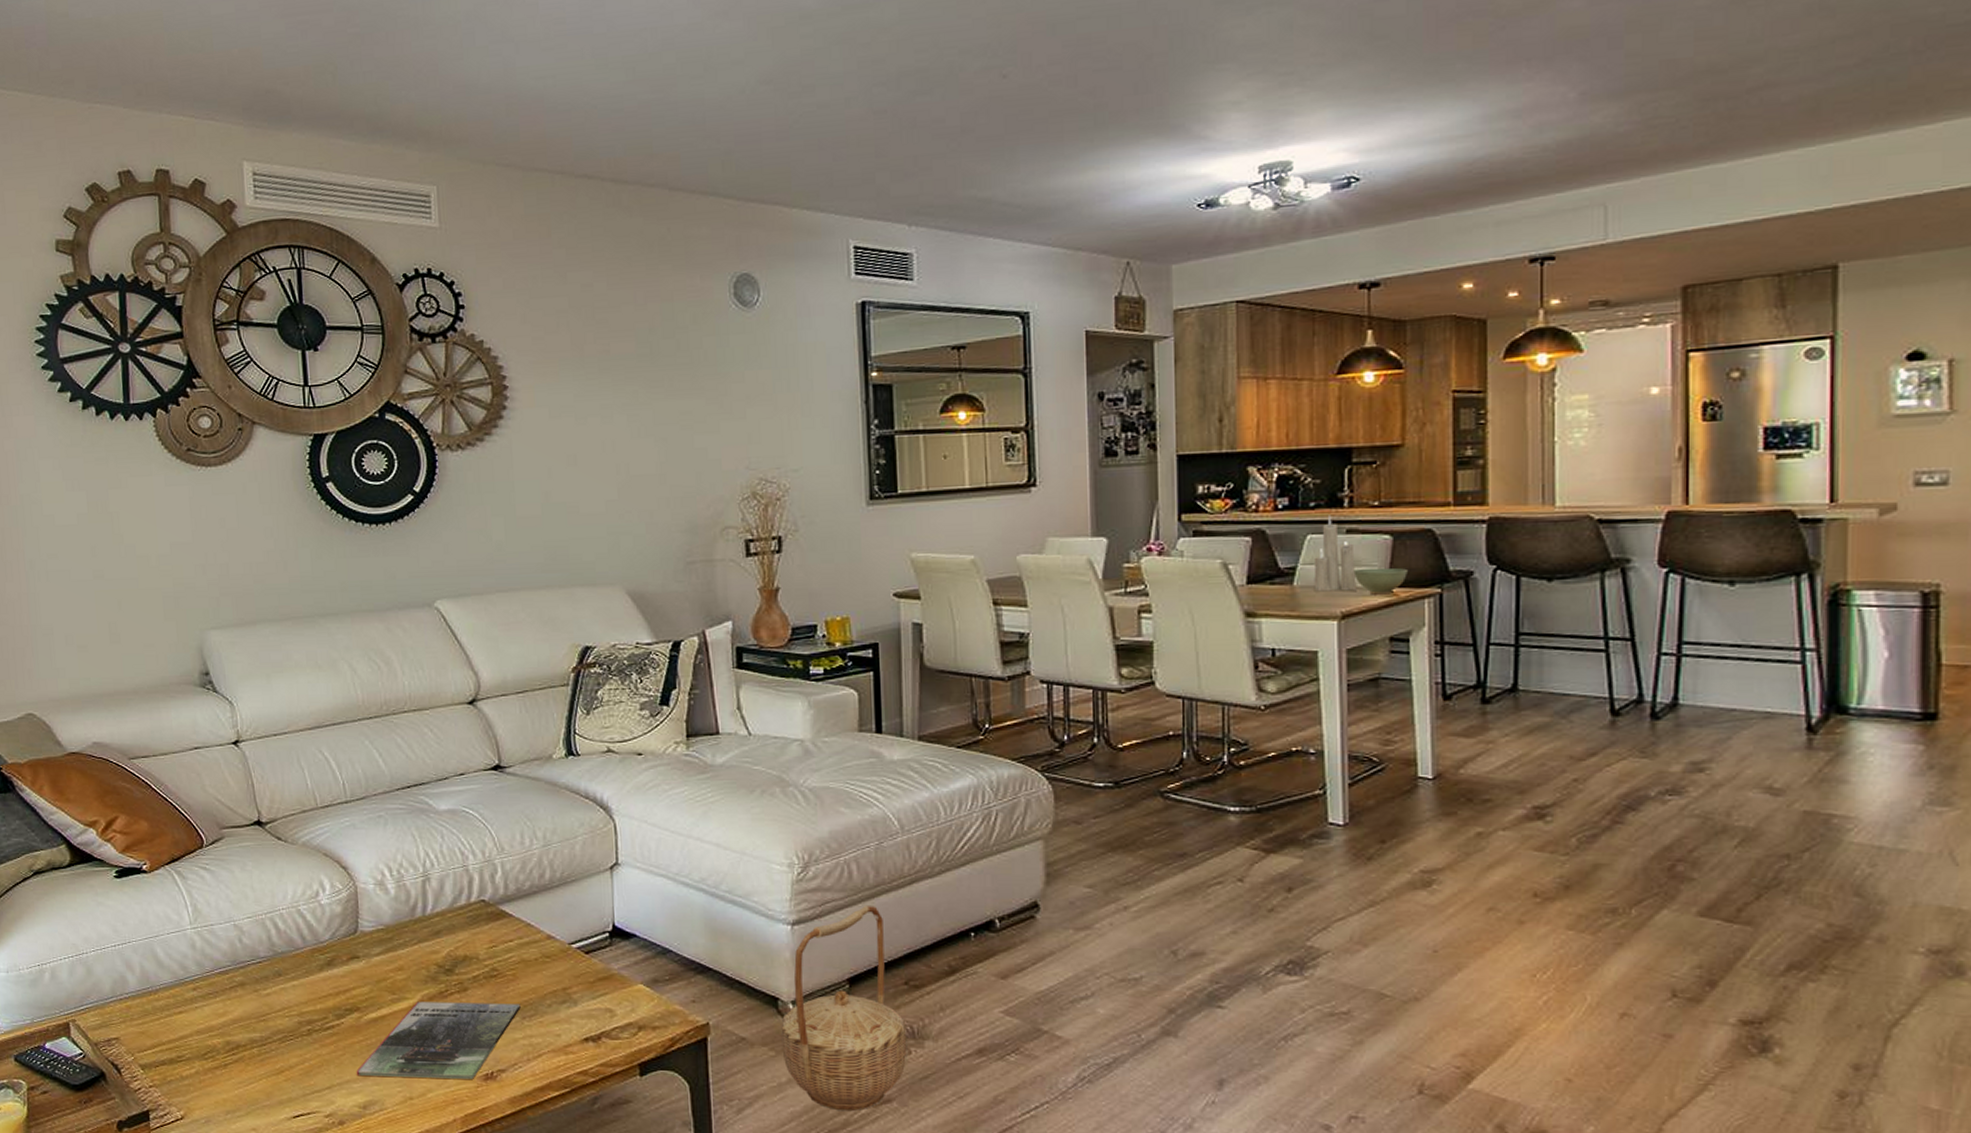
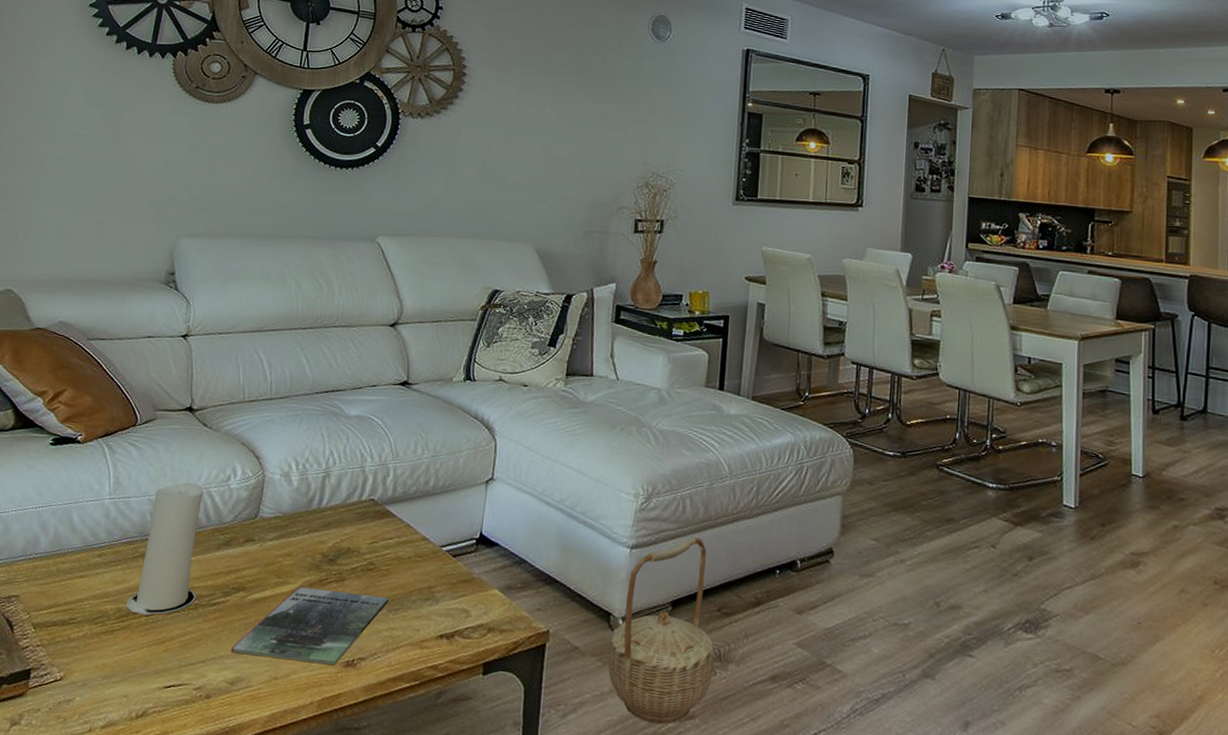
candle: none [233,903,308,1046] -> present [125,482,203,616]
candle: present [1313,516,1357,592] -> none [1062,259,1094,319]
bowl: present [1353,567,1407,595] -> none [1091,302,1131,325]

